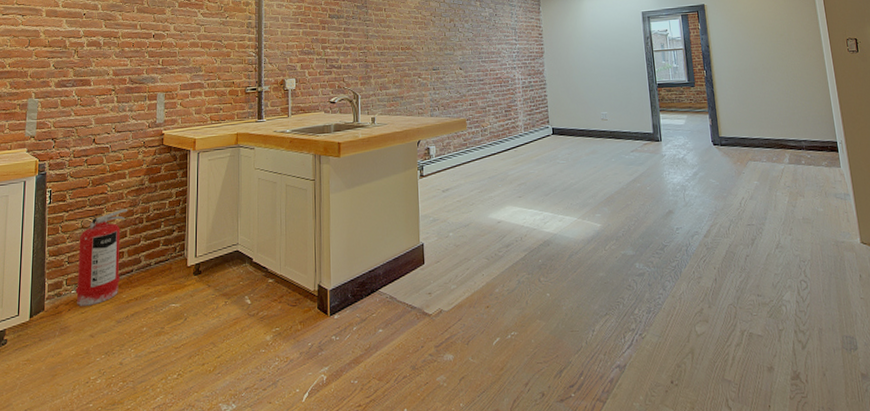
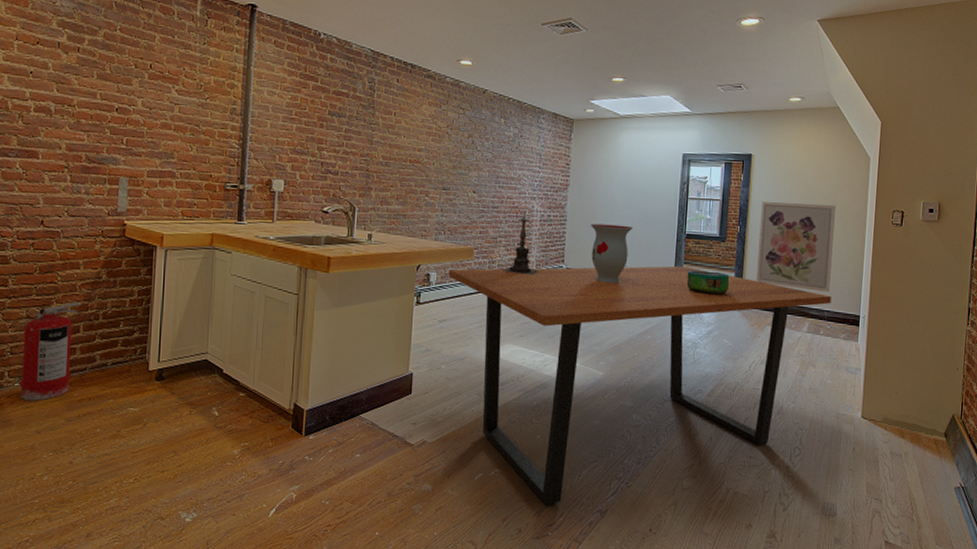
dining table: none [446,113,807,365] -> present [448,266,832,505]
candle holder: none [494,81,527,139] -> present [502,212,539,275]
vase: none [568,82,608,138] -> present [590,223,634,283]
decorative bowl: none [664,115,706,138] -> present [686,270,729,295]
wall art: none [721,40,803,123] -> present [756,201,837,293]

